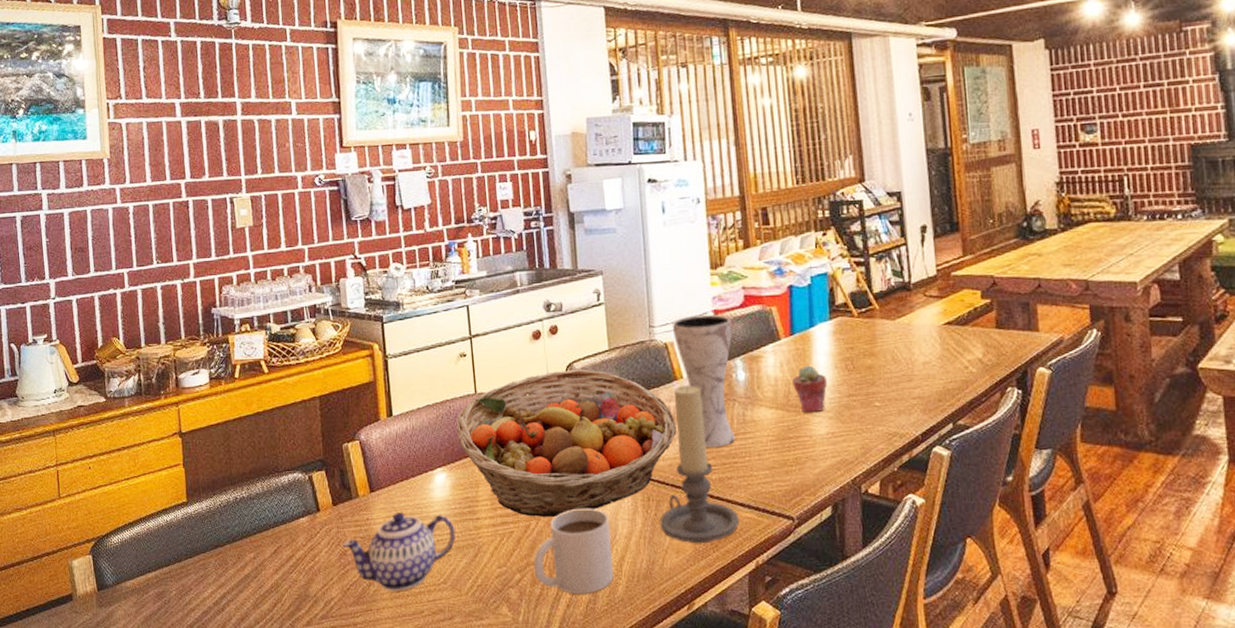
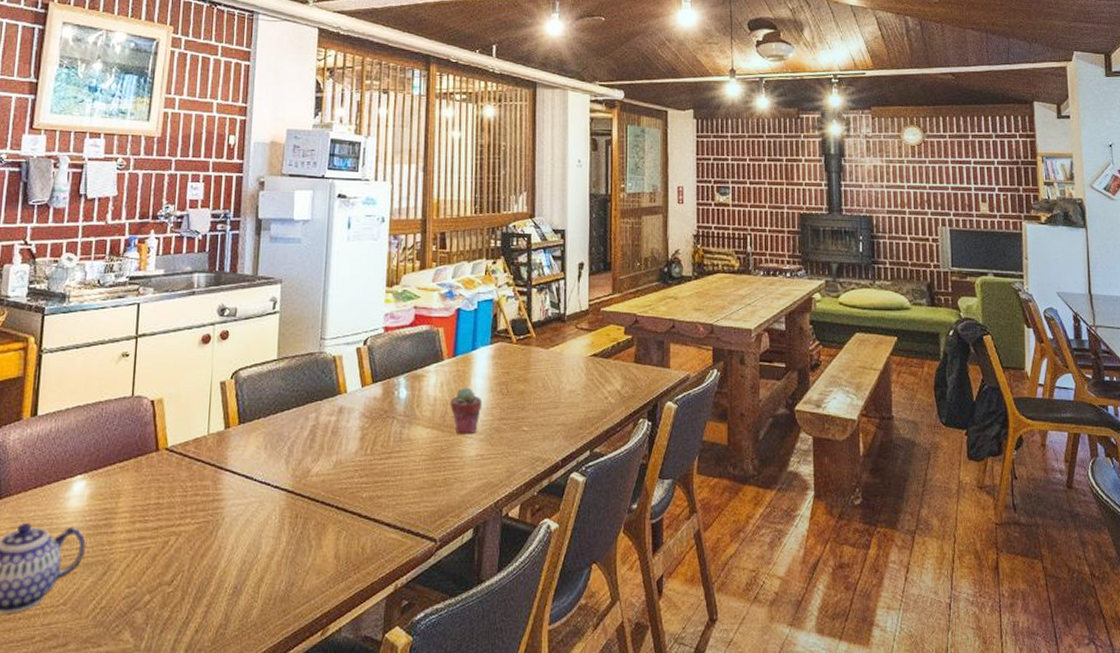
fruit basket: present [456,369,678,517] -> none [105,377,335,532]
mug: present [534,508,614,594] -> none [166,524,253,618]
candle holder: present [659,384,740,544] -> none [304,399,384,565]
vase: present [672,314,736,448] -> none [342,330,400,465]

